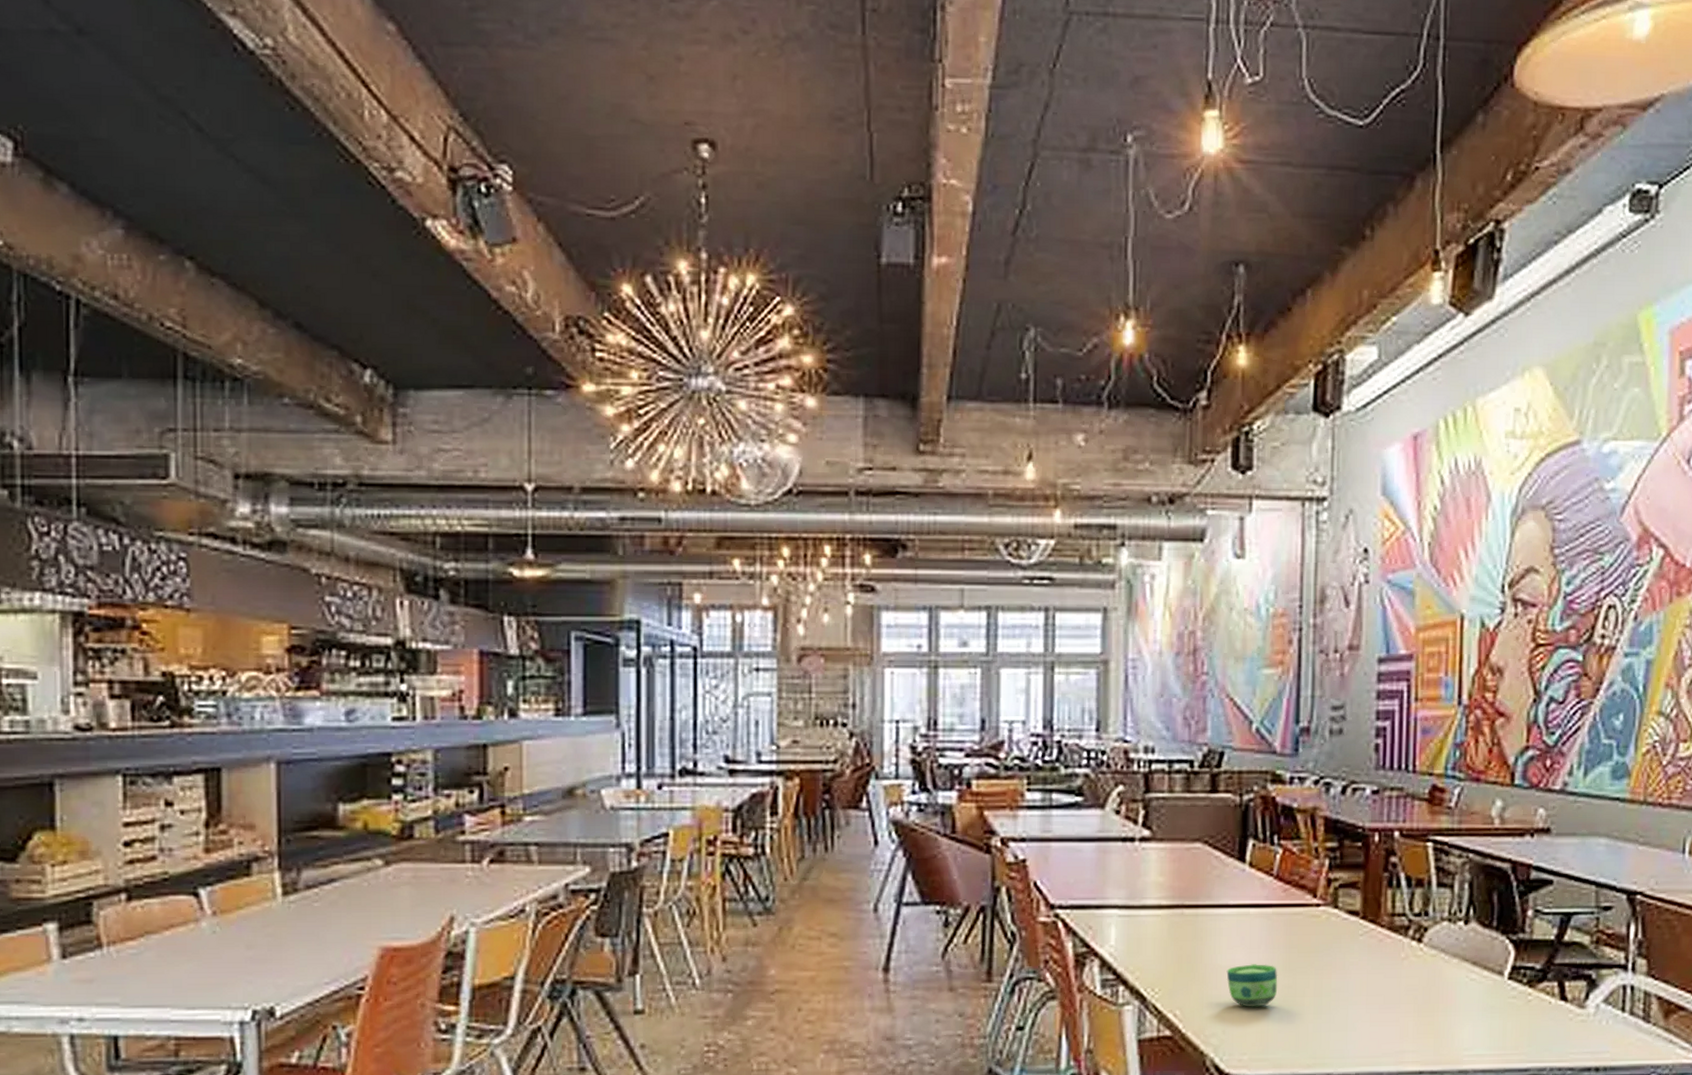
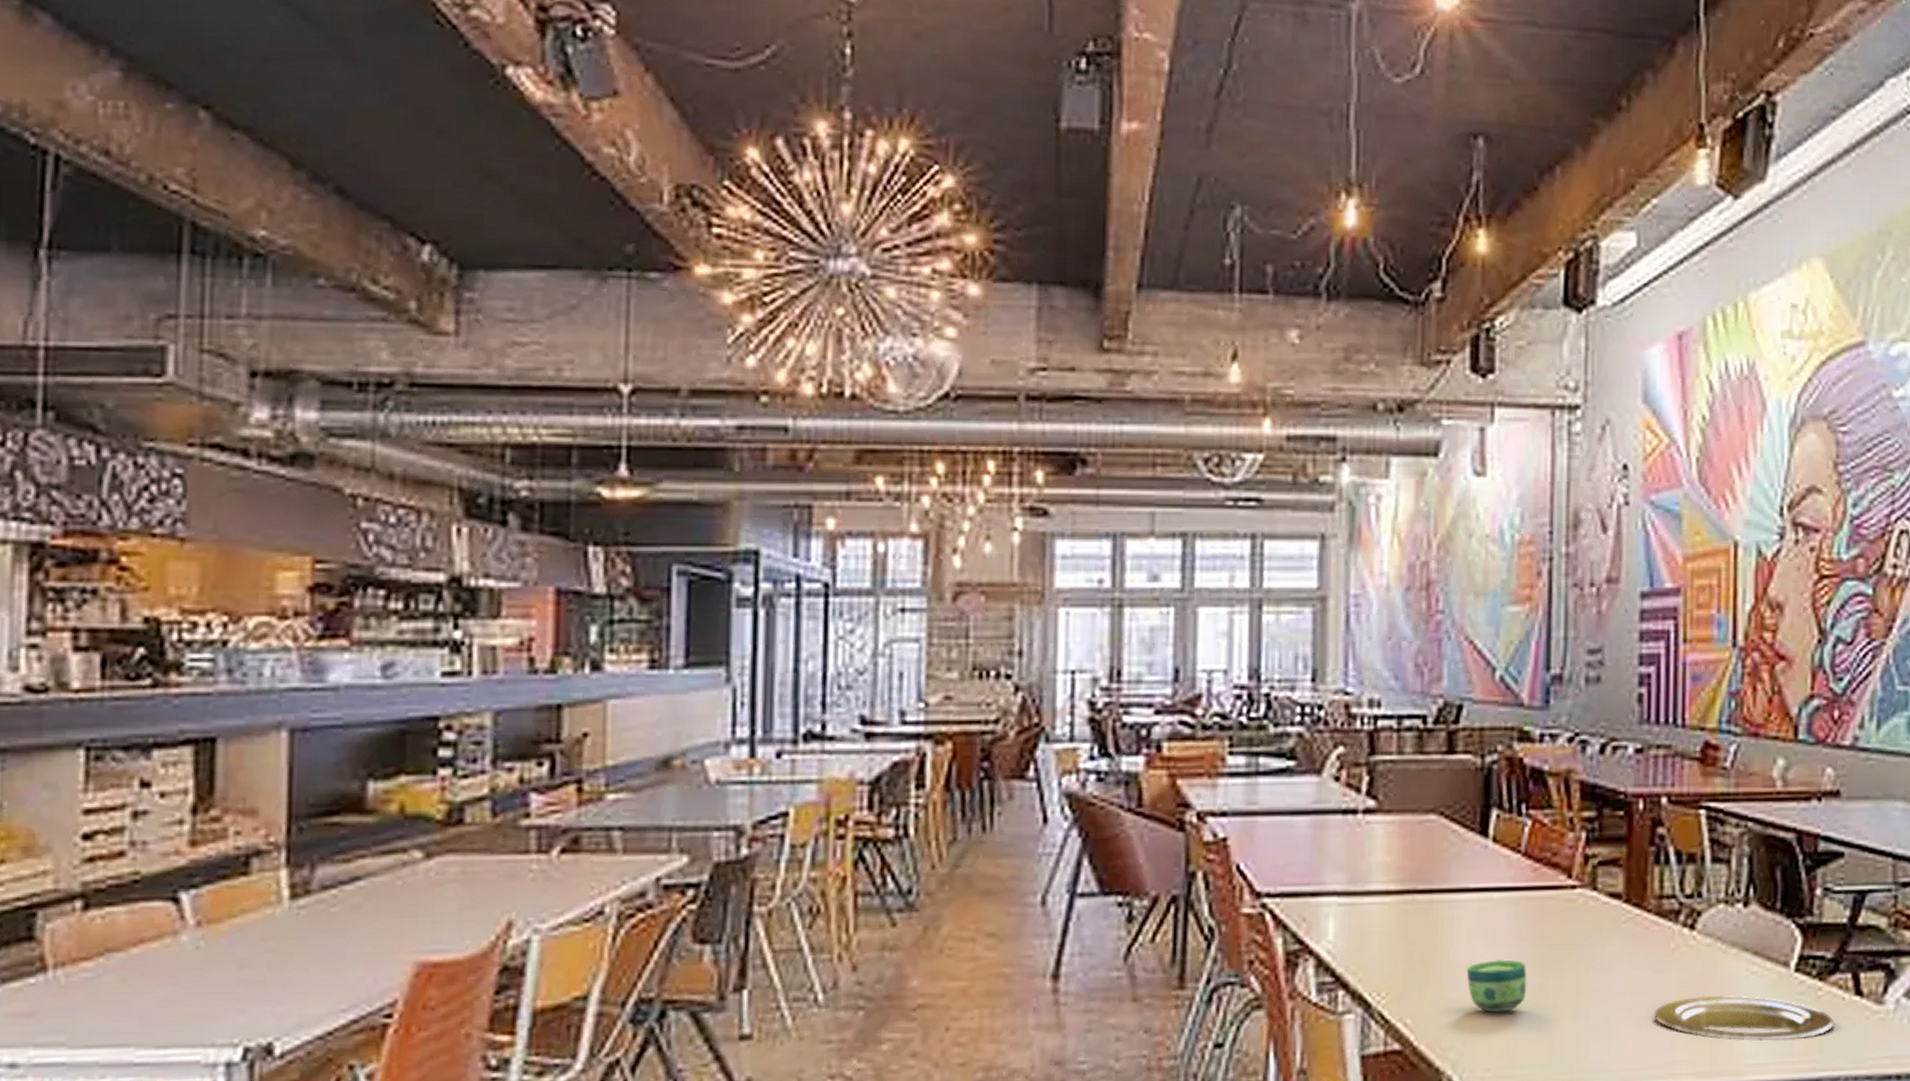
plate: none [1386,997,1542,1036] -> present [1654,995,1835,1041]

